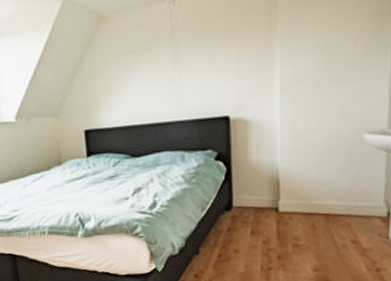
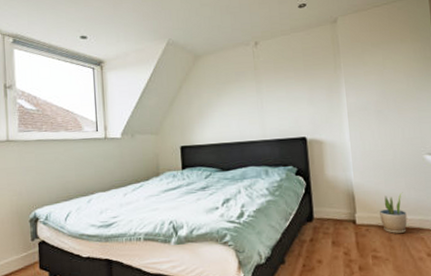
potted plant: none [306,176,335,221] -> present [379,192,408,234]

